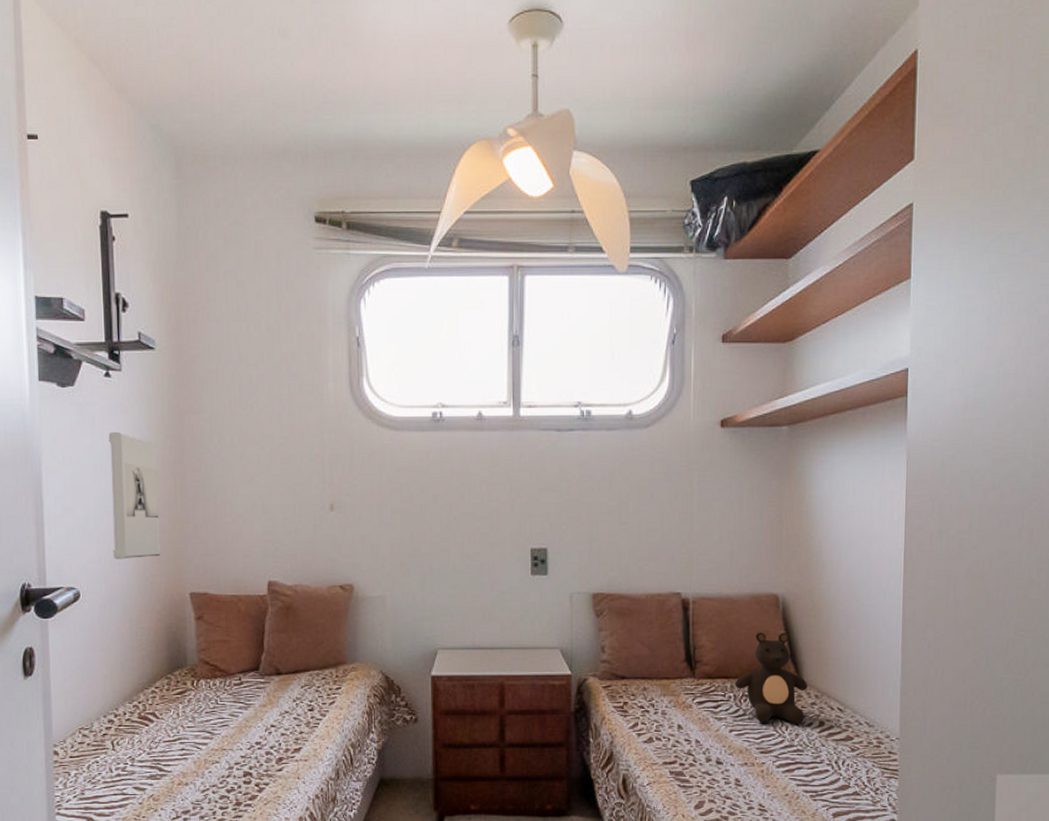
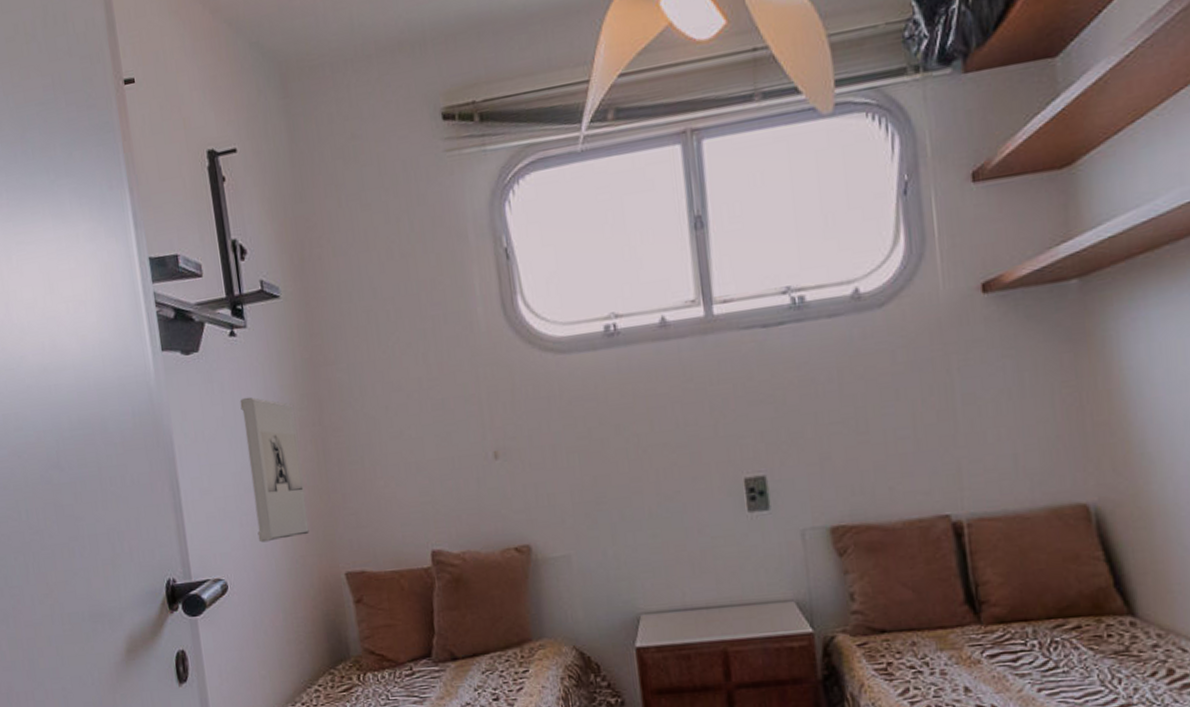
teddy bear: present [734,632,808,724] -> none [1038,553,1146,677]

